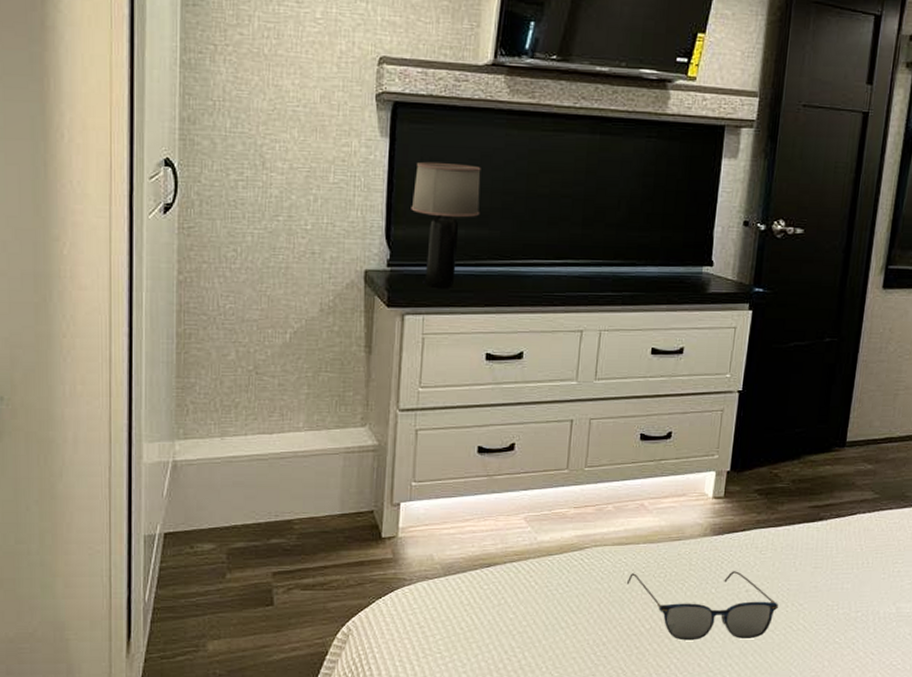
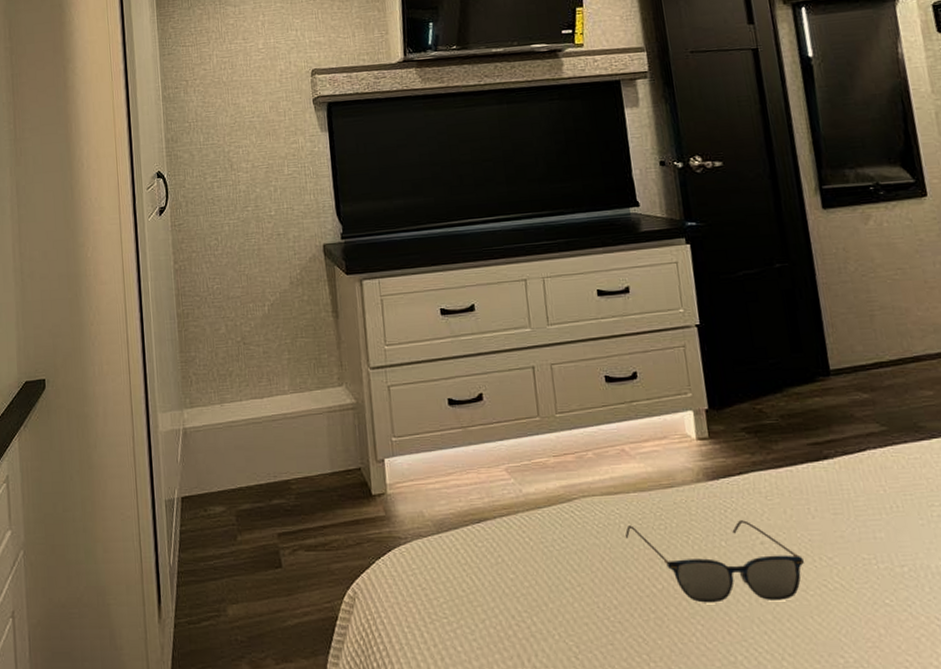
table lamp: present [411,161,481,288] -> none [354,144,414,254]

